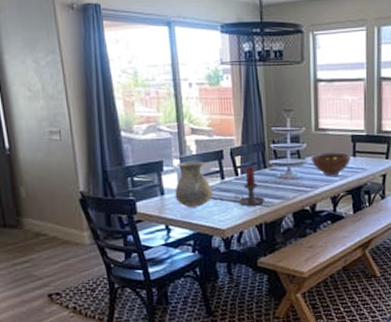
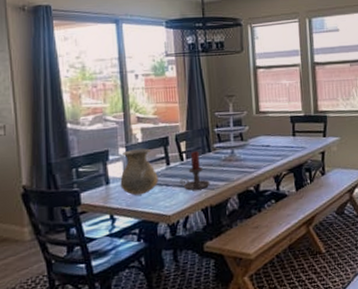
fruit bowl: present [310,152,351,176] -> none [253,133,291,156]

